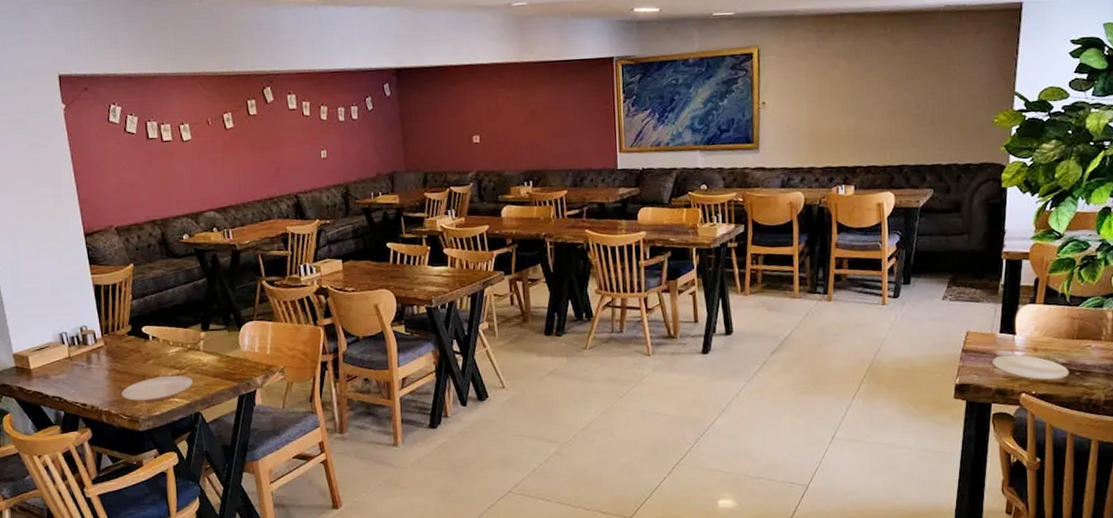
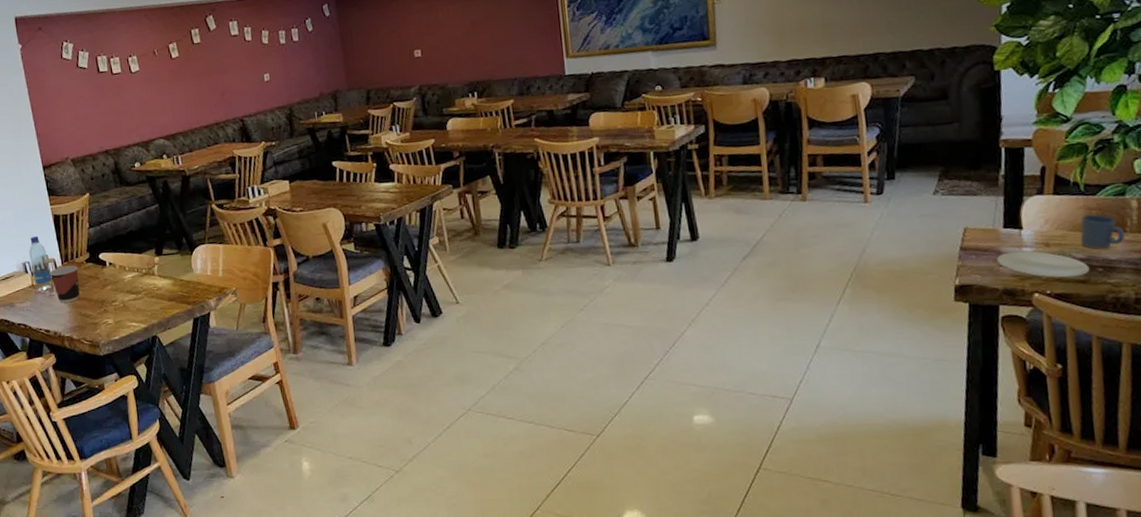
bottle: none [66,305,91,363] -> present [29,235,53,291]
cup: none [88,338,120,377] -> present [49,265,80,303]
plate: present [121,375,193,403] -> none [81,300,149,328]
mug: none [1063,323,1101,356] -> present [1080,214,1126,251]

